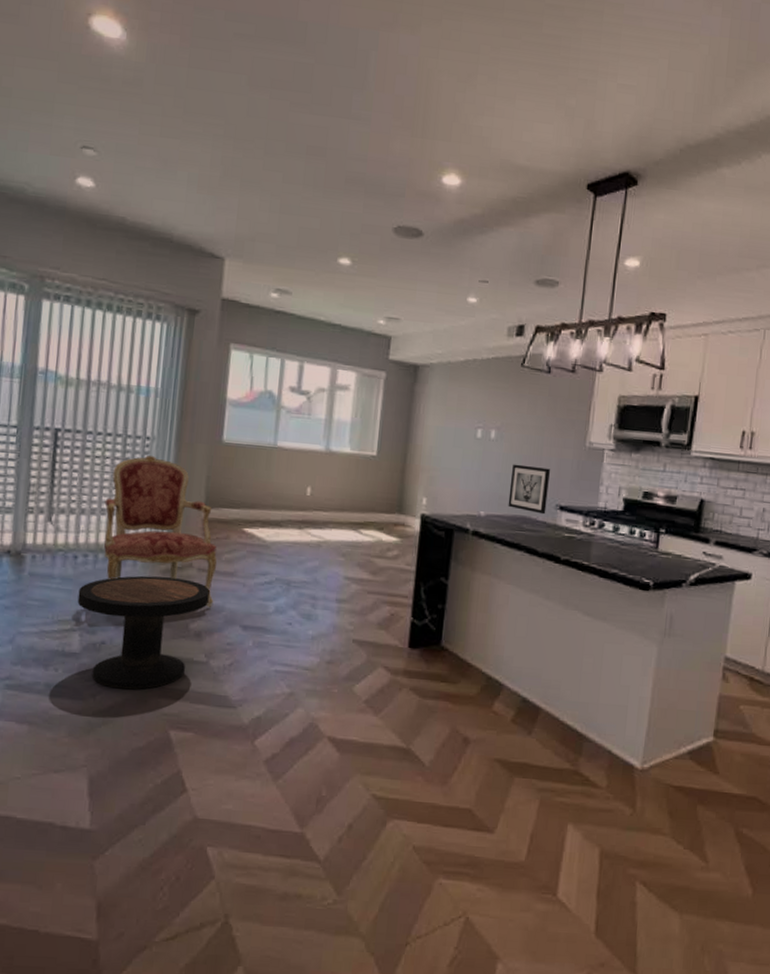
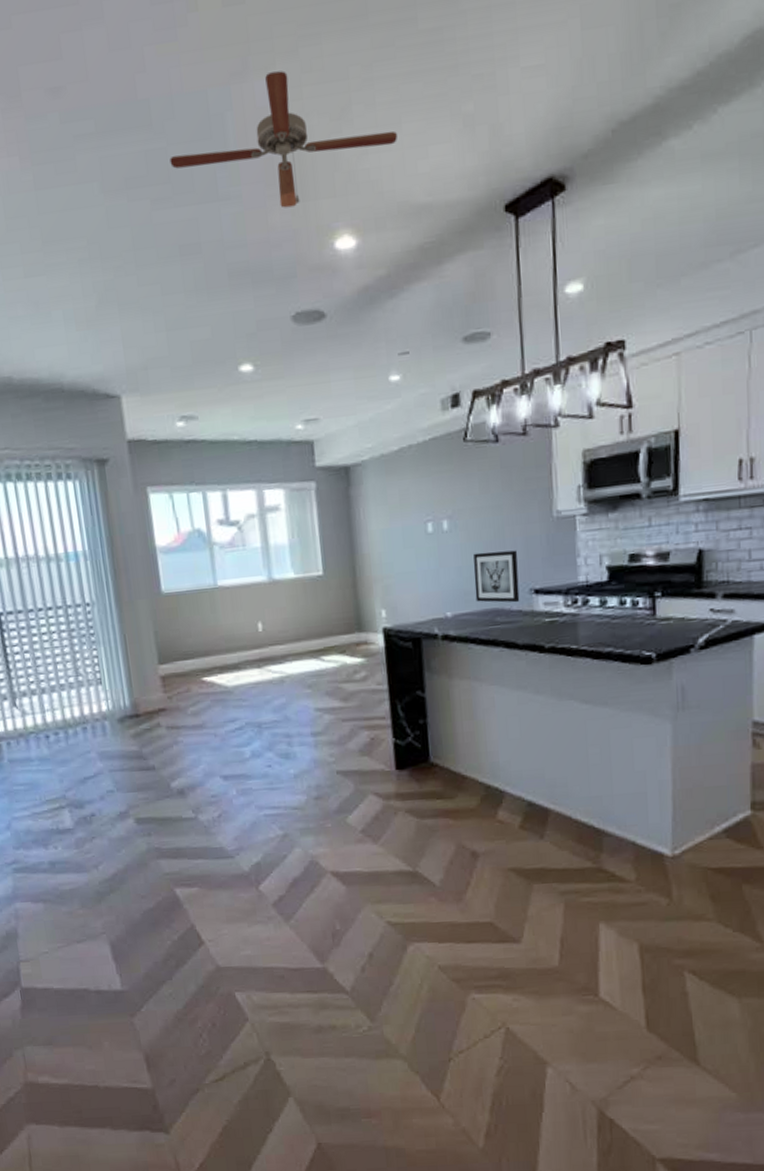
side table: present [77,575,211,690] -> none [58,739,185,857]
armchair: present [103,456,217,608] -> none [61,622,189,765]
ceiling fan: none [314,30,510,140] -> present [170,70,397,208]

